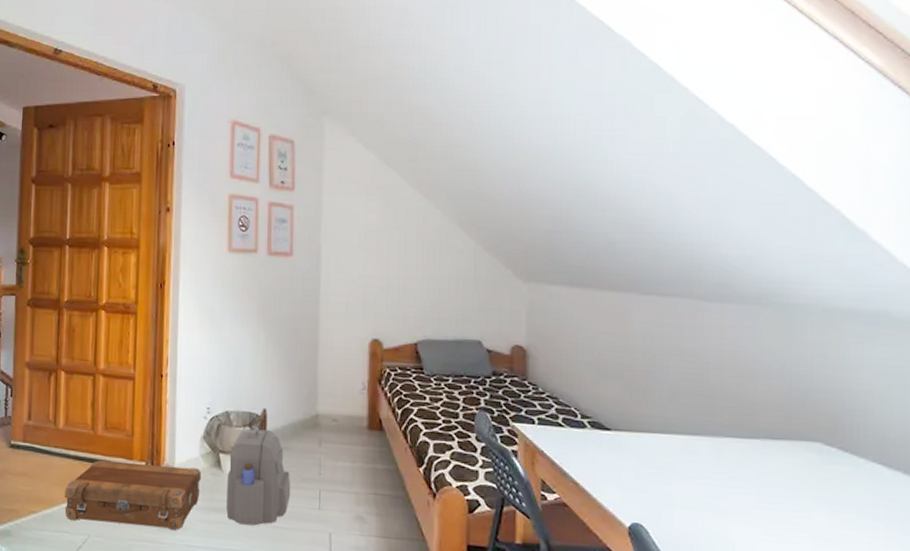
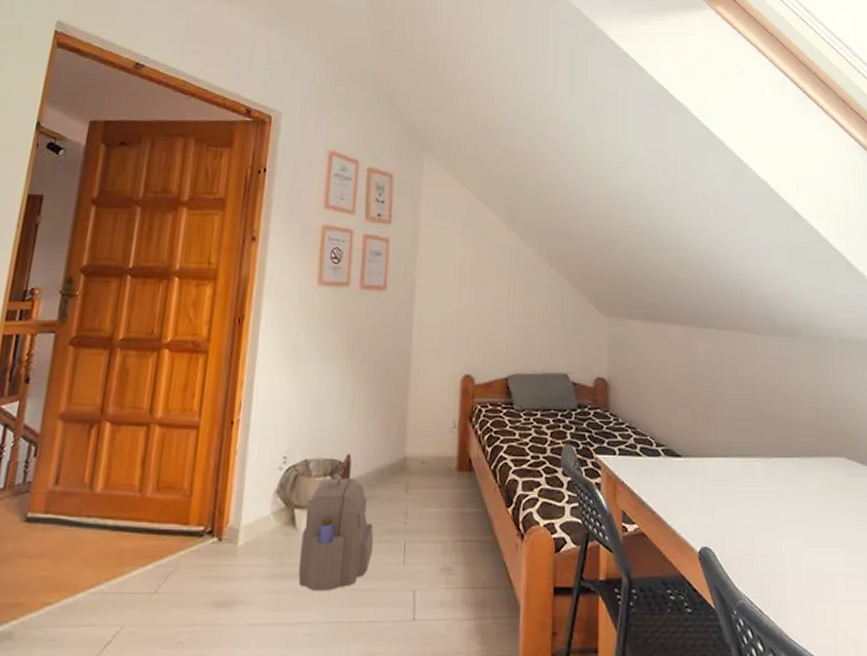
suitcase: present [64,459,201,530] -> none [93,528,272,608]

